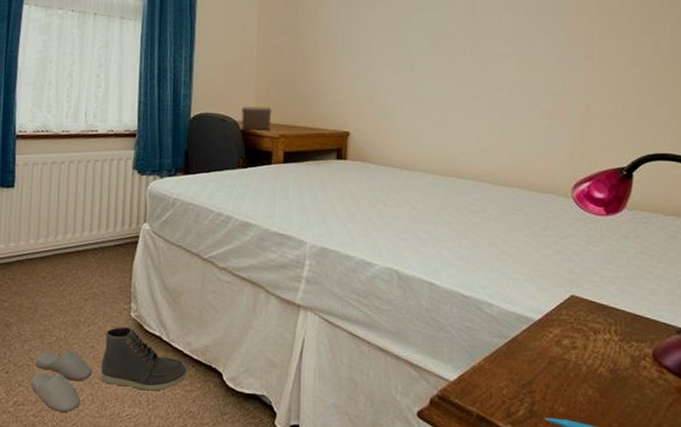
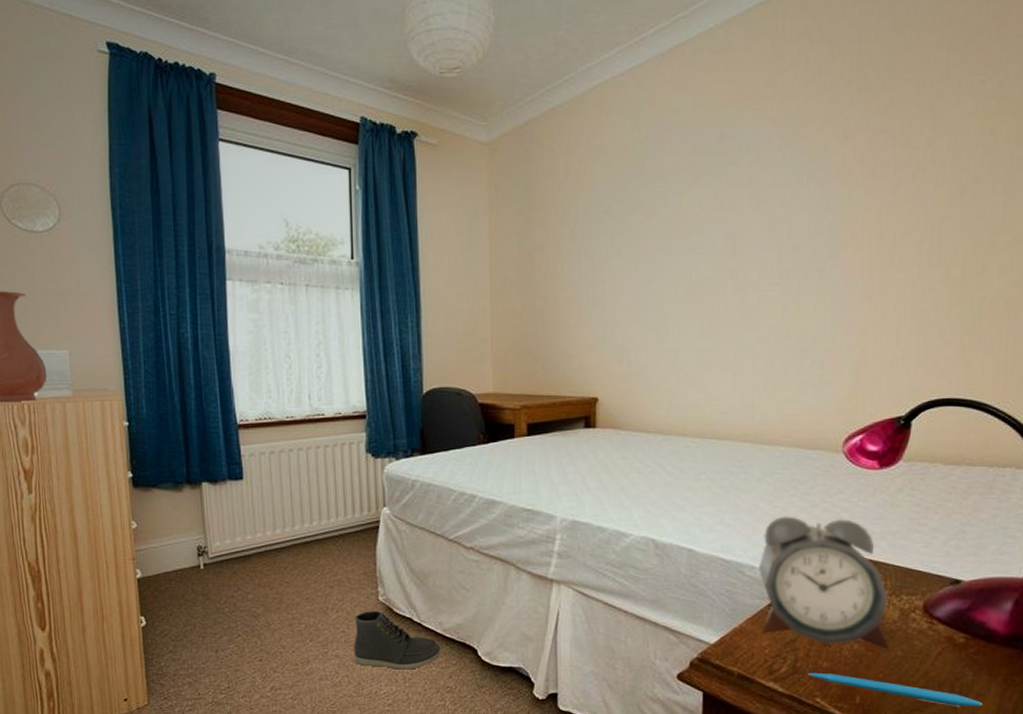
slippers: present [31,348,92,412] -> none [286,634,345,694]
decorative box: present [241,106,272,131] -> none [478,377,512,403]
alarm clock: none [496,255,623,397] -> present [759,516,890,649]

